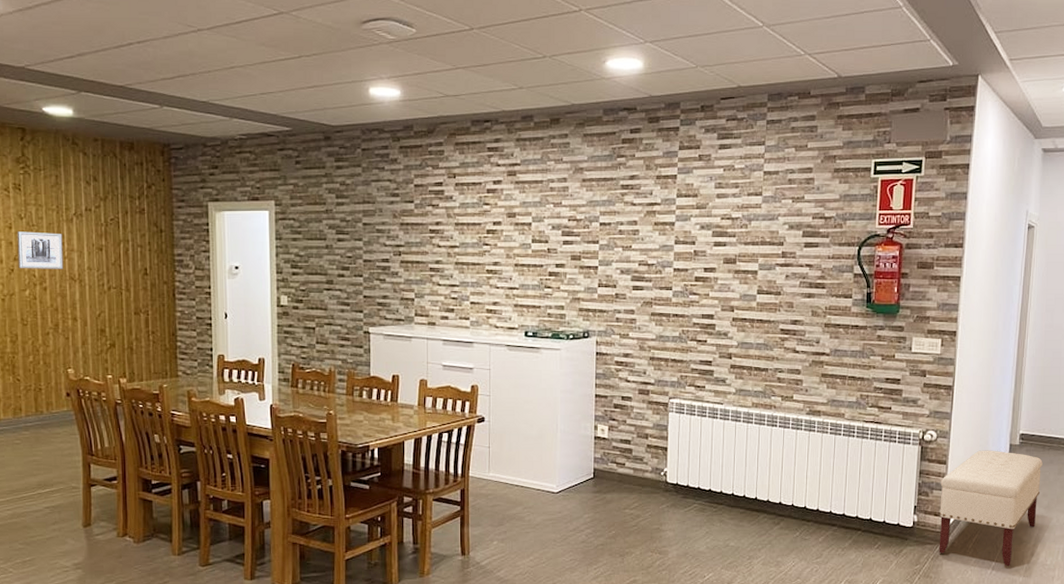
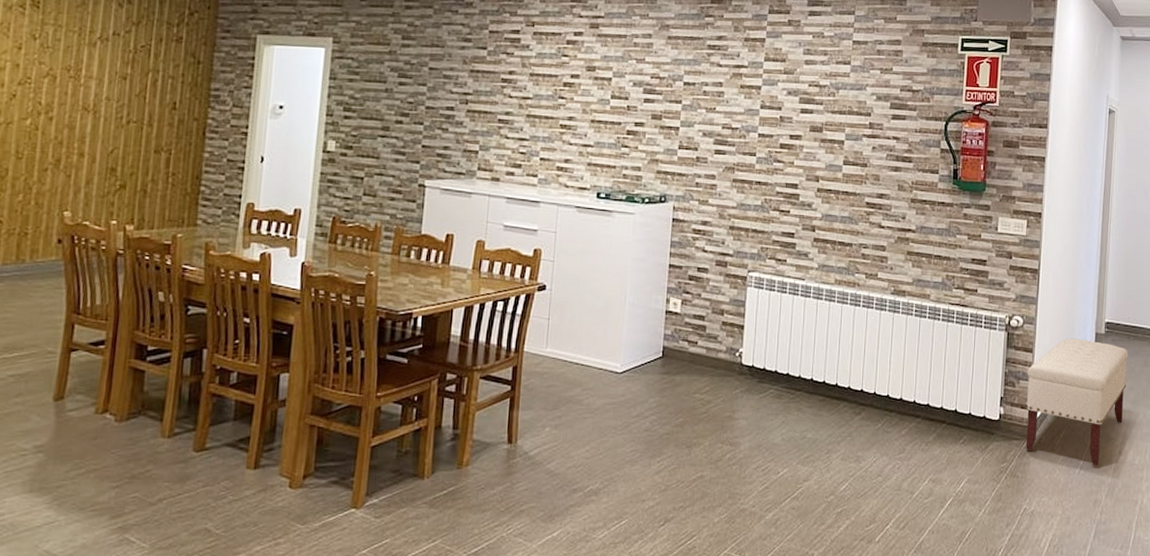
wall art: present [17,231,64,269] -> none [22,53,81,98]

